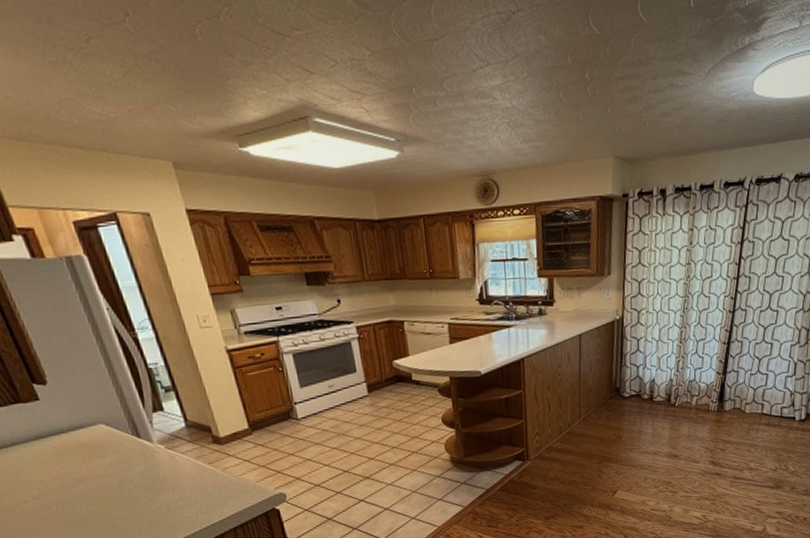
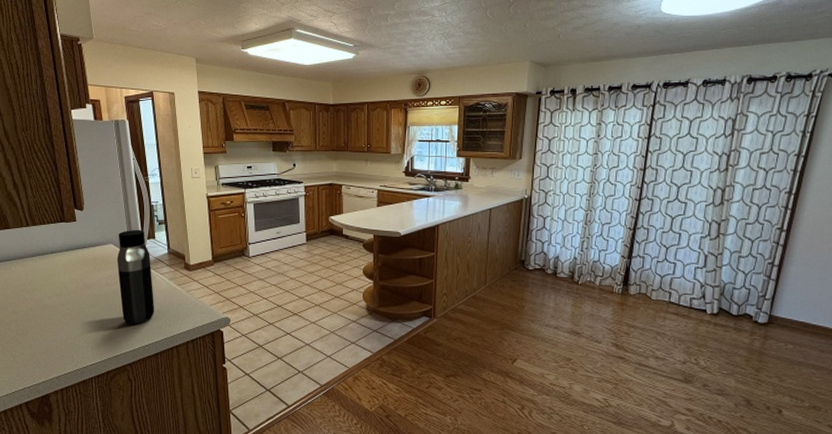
water bottle: none [108,401,184,519] -> present [116,229,155,325]

